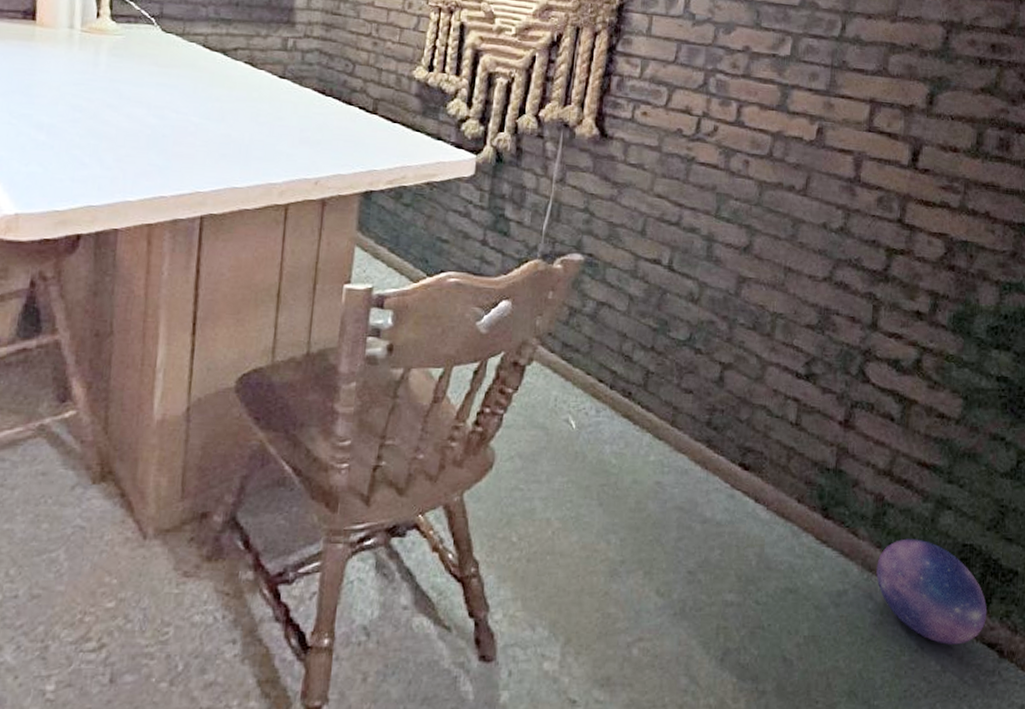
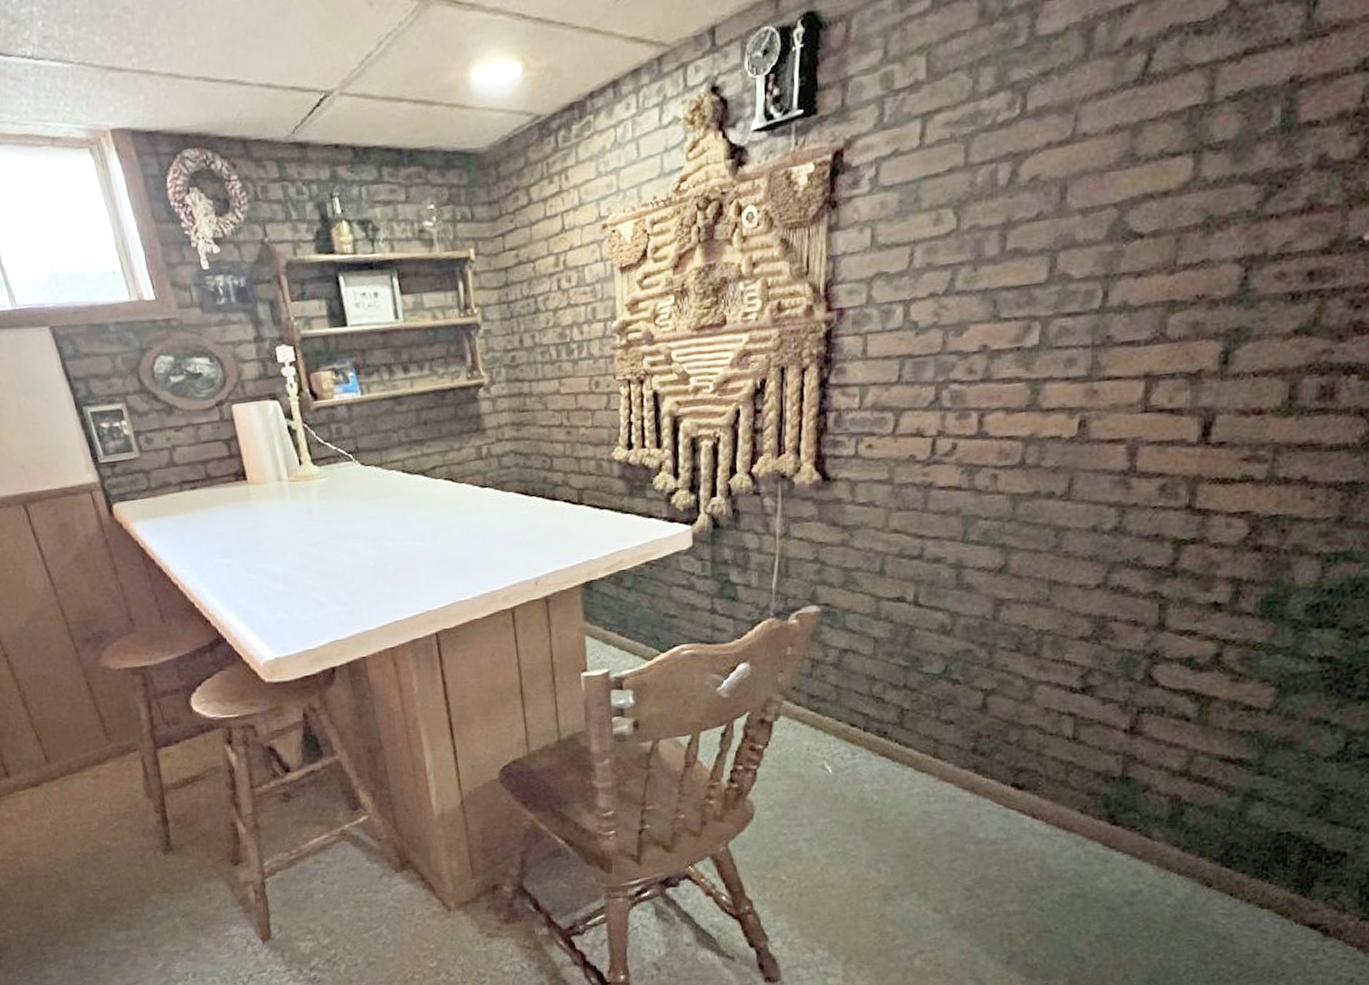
decorative ball: present [876,538,988,645] -> none [1175,833,1309,930]

